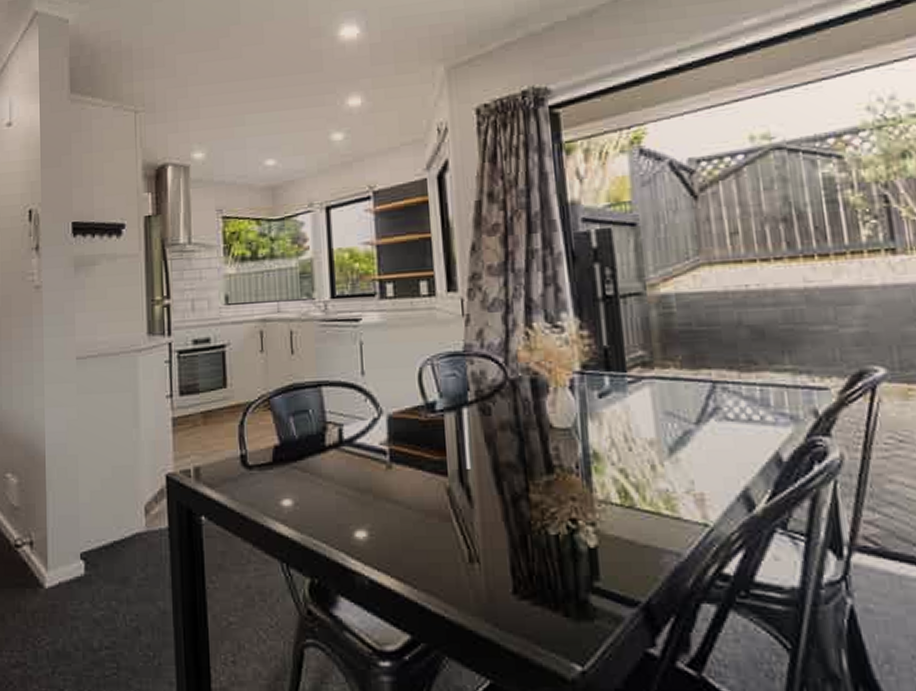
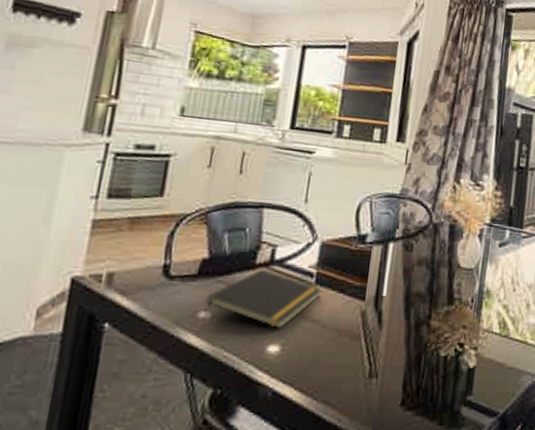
notepad: none [284,450,399,512] -> present [202,268,323,328]

